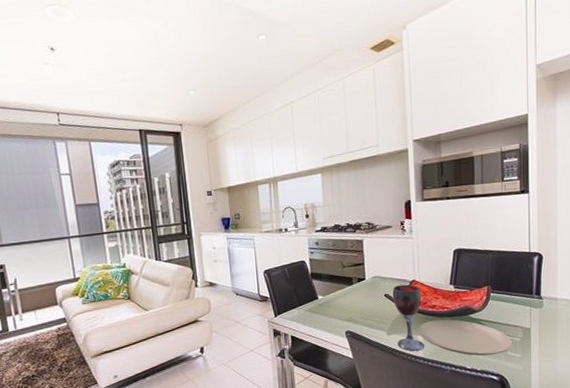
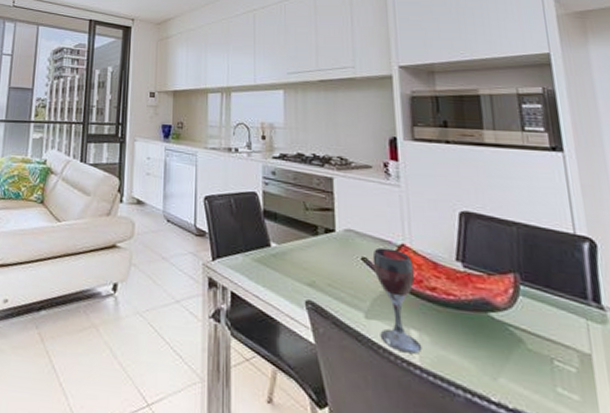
plate: present [419,319,512,356] -> none [412,309,564,388]

